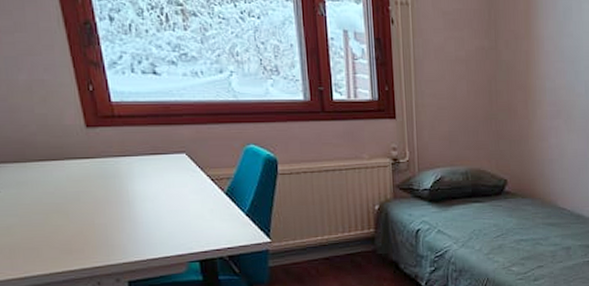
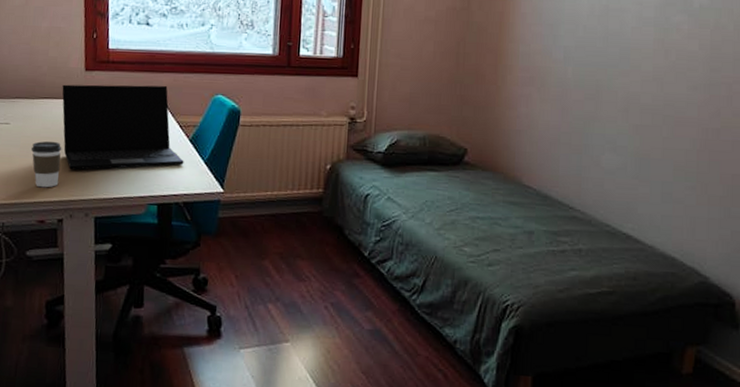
coffee cup: none [33,206,77,258] -> present [30,141,62,188]
laptop: none [60,138,223,236] -> present [62,84,184,171]

